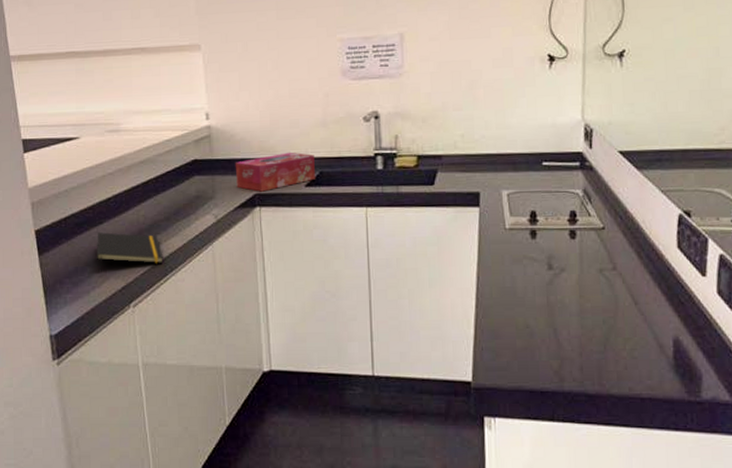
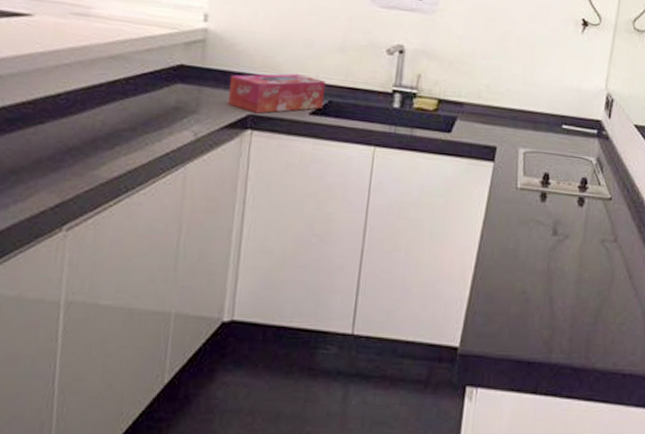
notepad: present [97,232,163,272] -> none [27,134,119,183]

